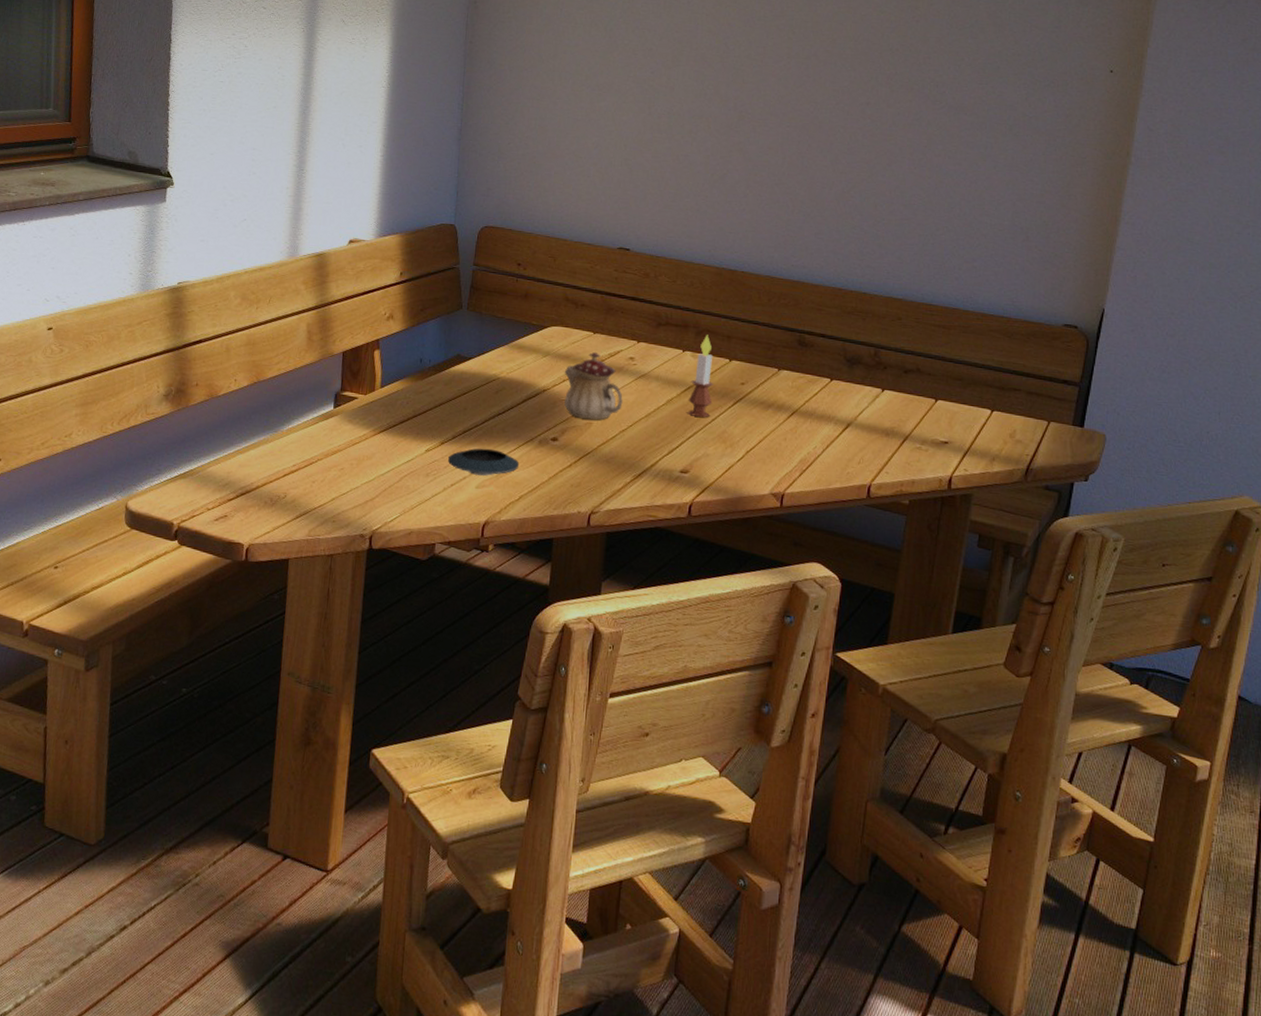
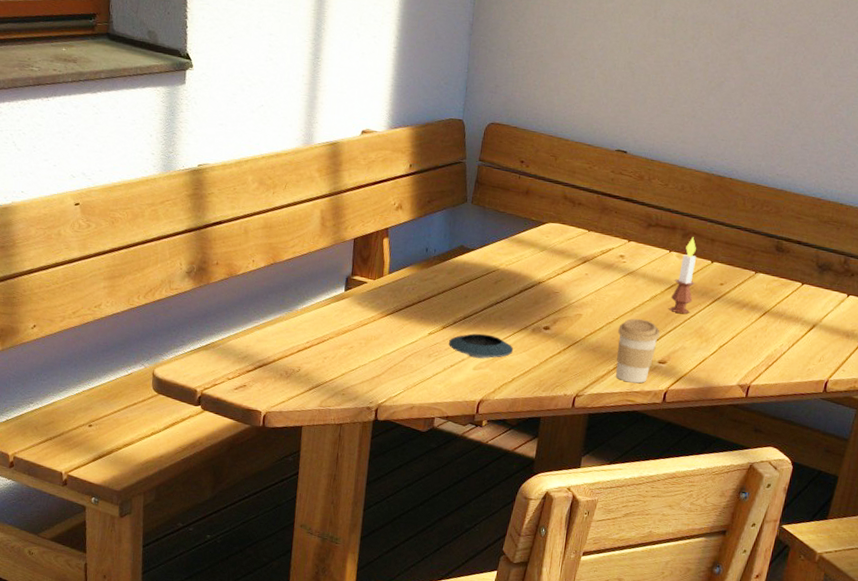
teapot: present [564,351,623,420] -> none [557,248,612,312]
coffee cup: none [633,424,679,497] -> present [615,318,660,384]

